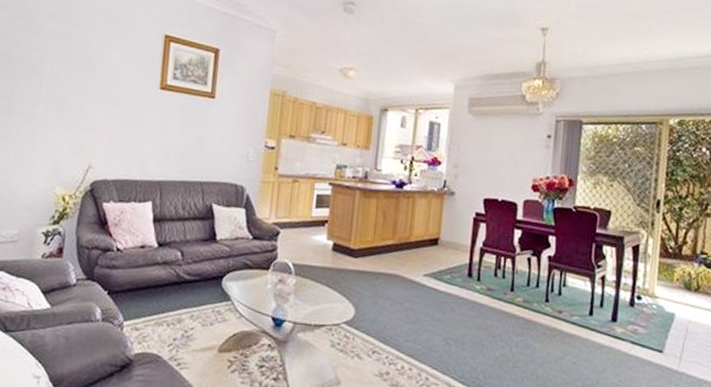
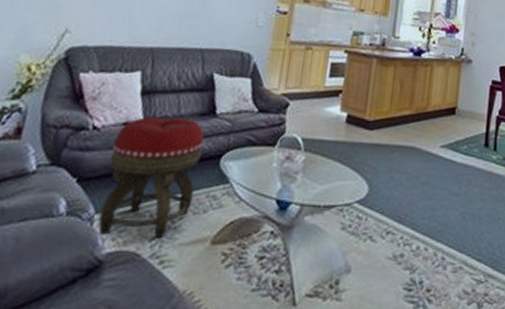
footstool: none [127,241,207,345] -> present [98,116,204,239]

